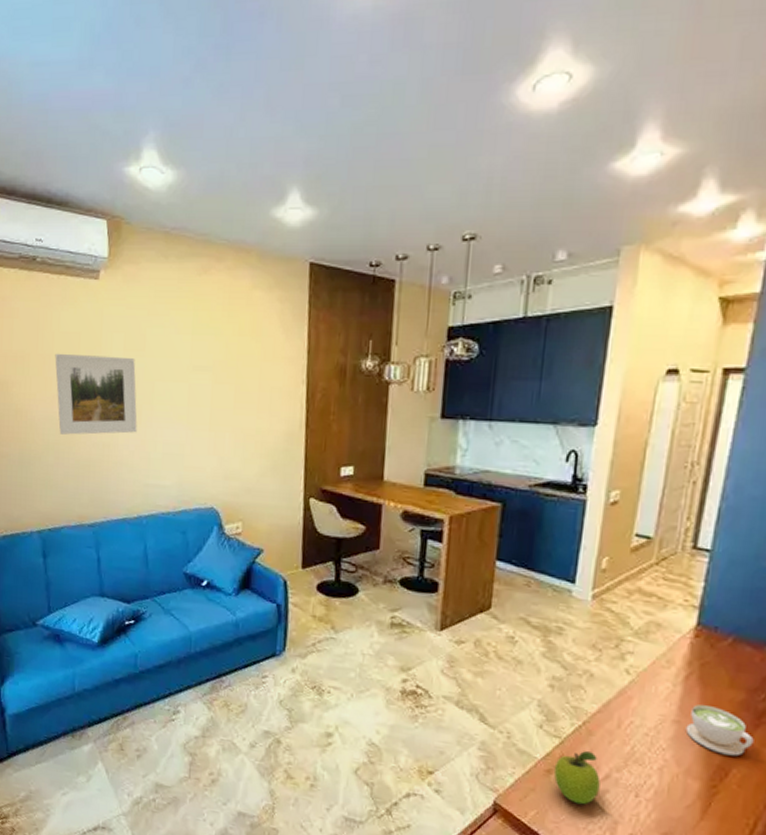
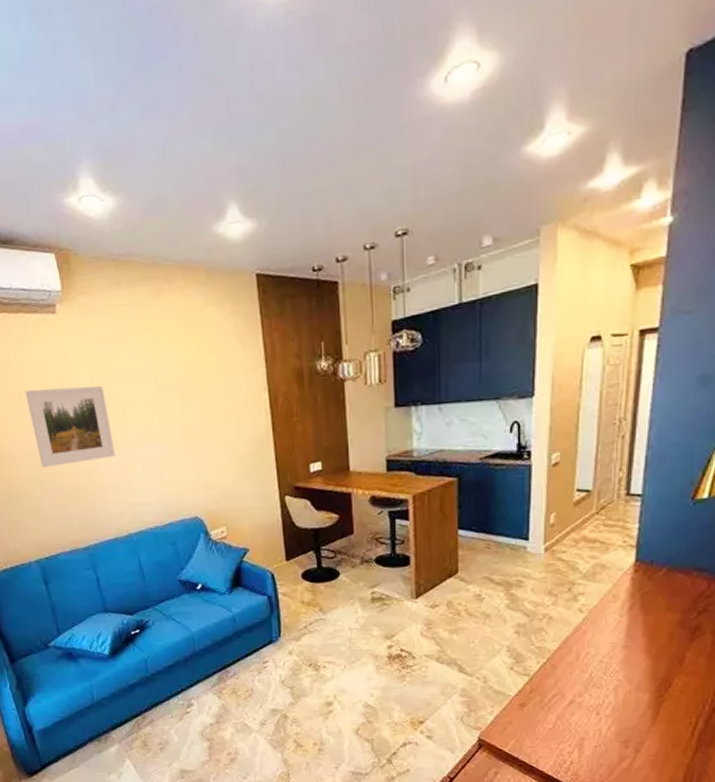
fruit: present [553,751,601,805] -> none [526,683,566,729]
coffee cup: present [685,704,754,756] -> none [633,629,691,668]

